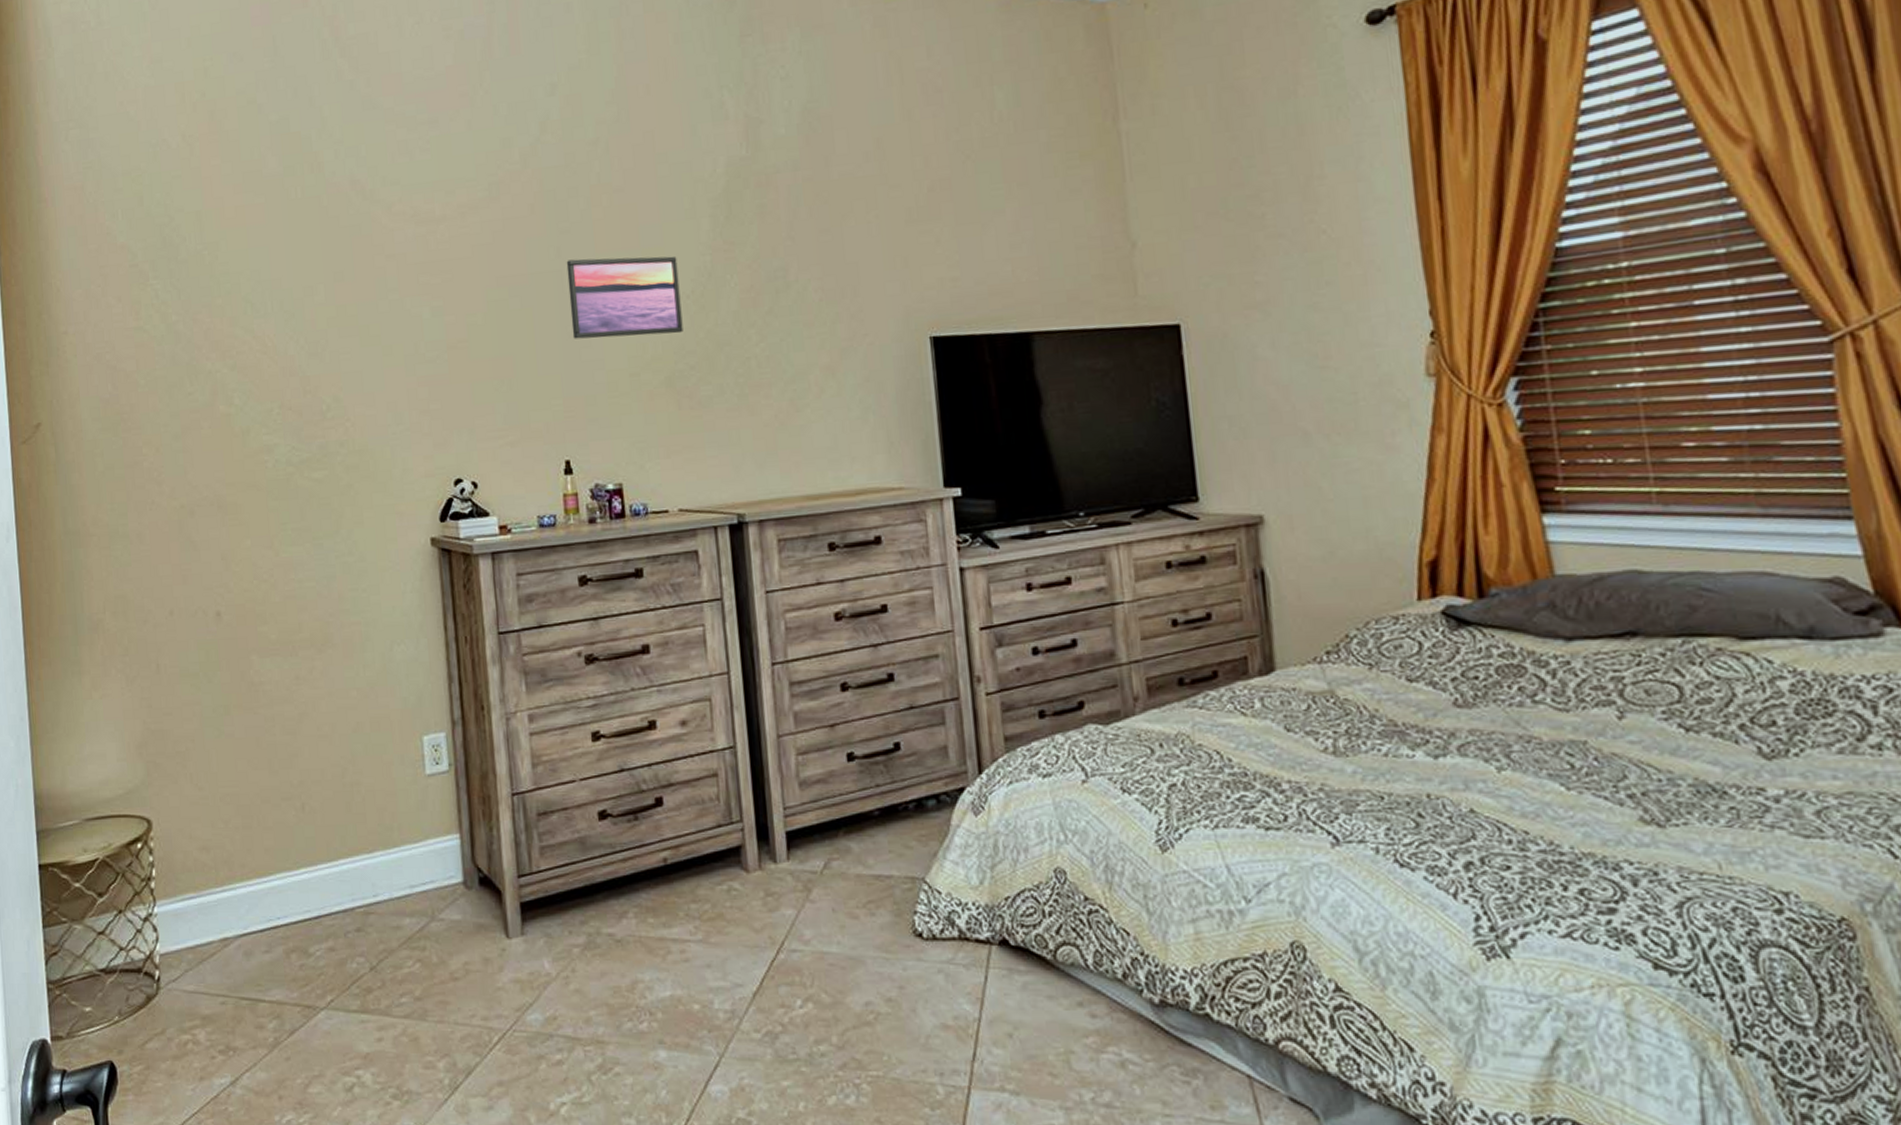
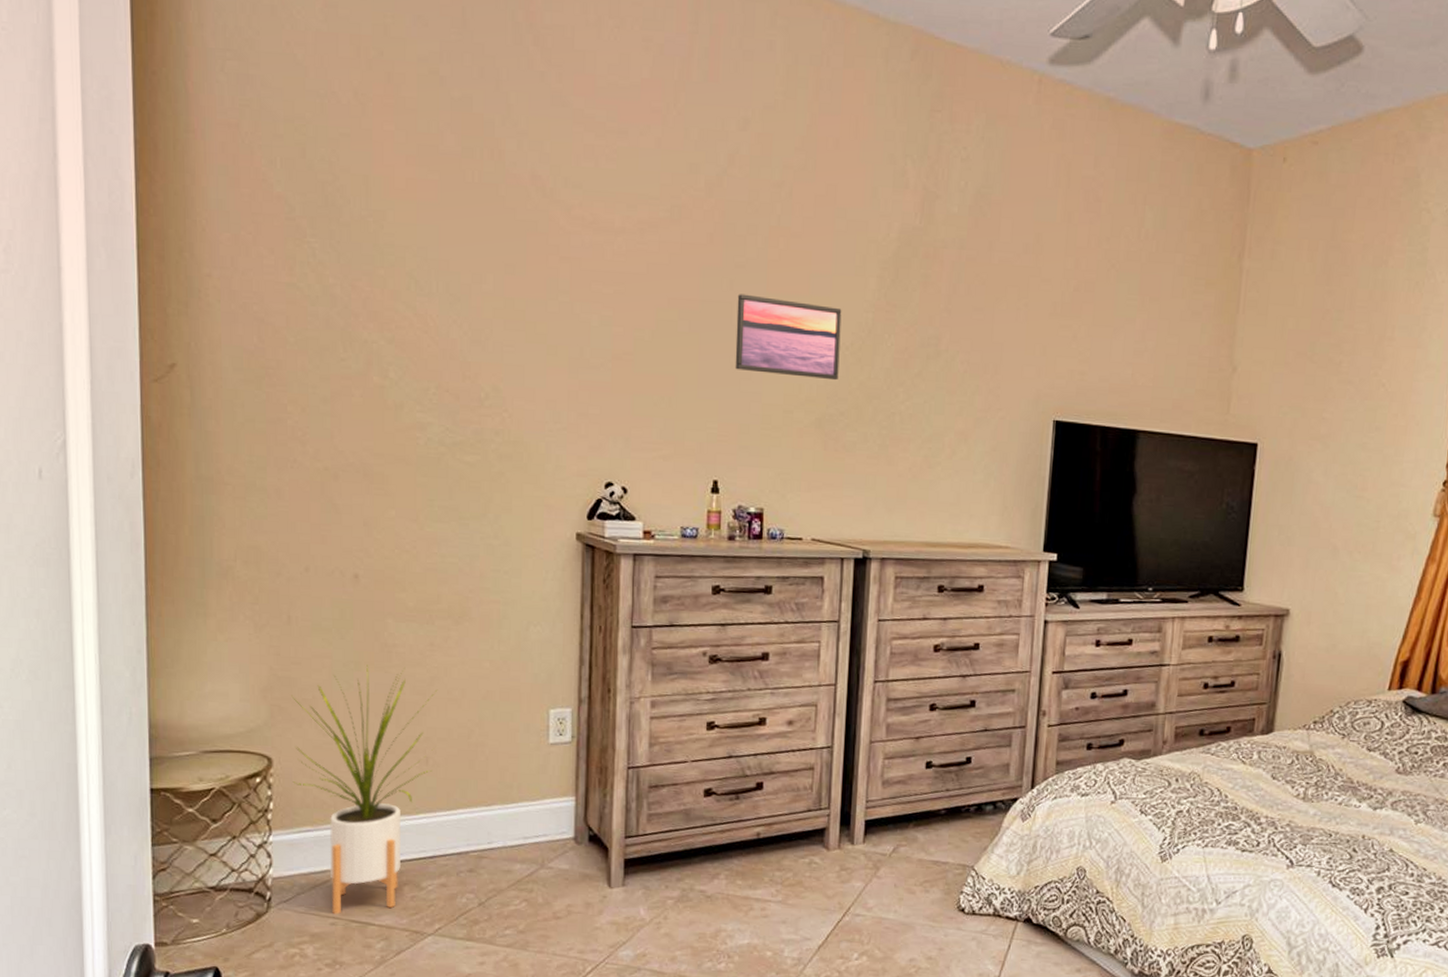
house plant: none [165,707,310,992] -> present [291,664,438,915]

